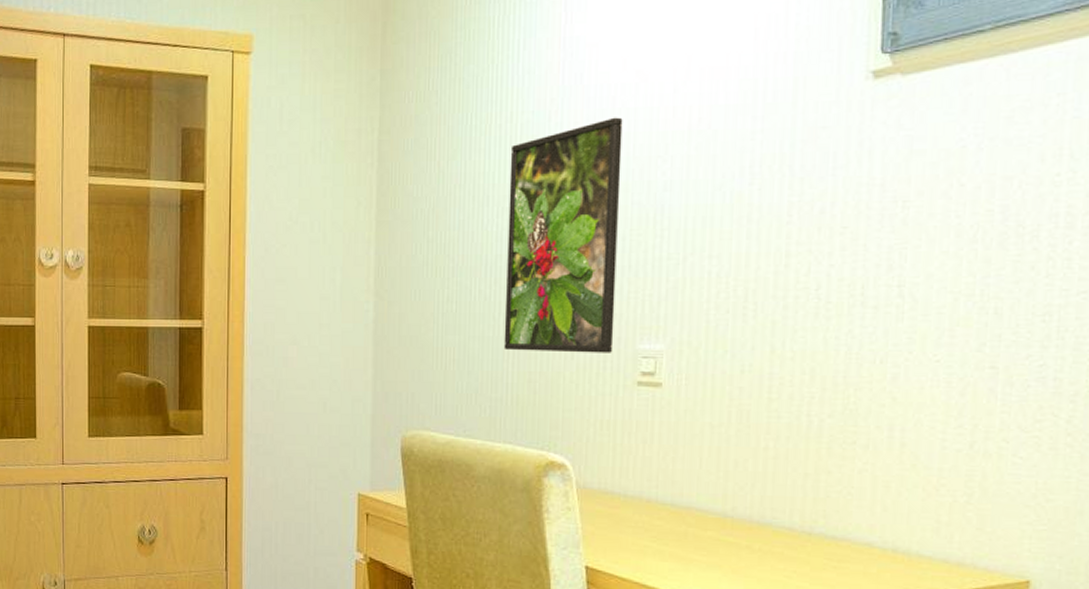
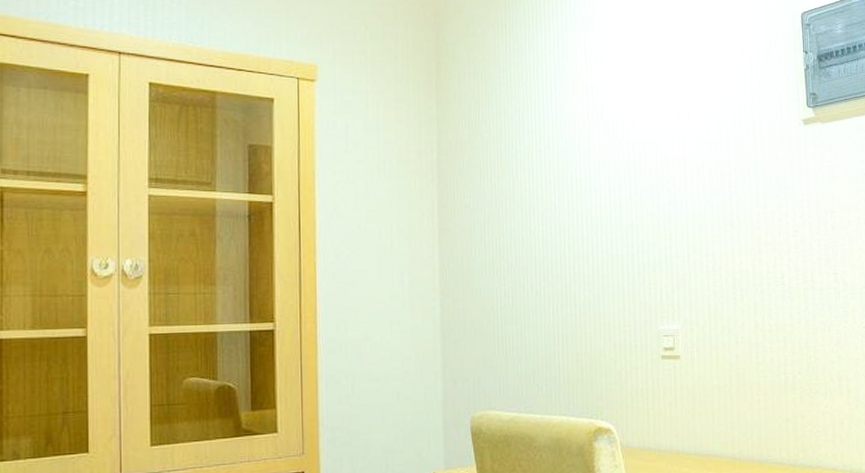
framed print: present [503,117,623,353] -> none [550,146,641,336]

